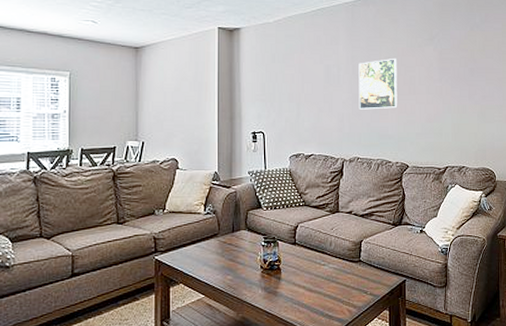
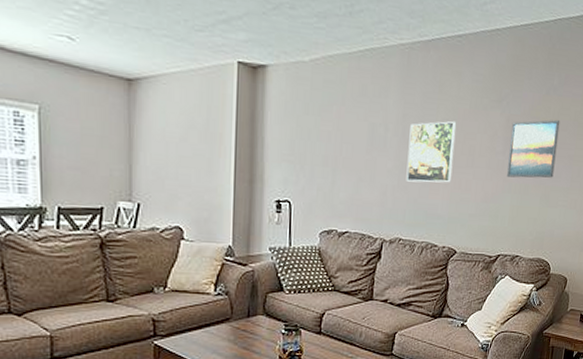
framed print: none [444,50,487,100] -> present [507,119,560,178]

